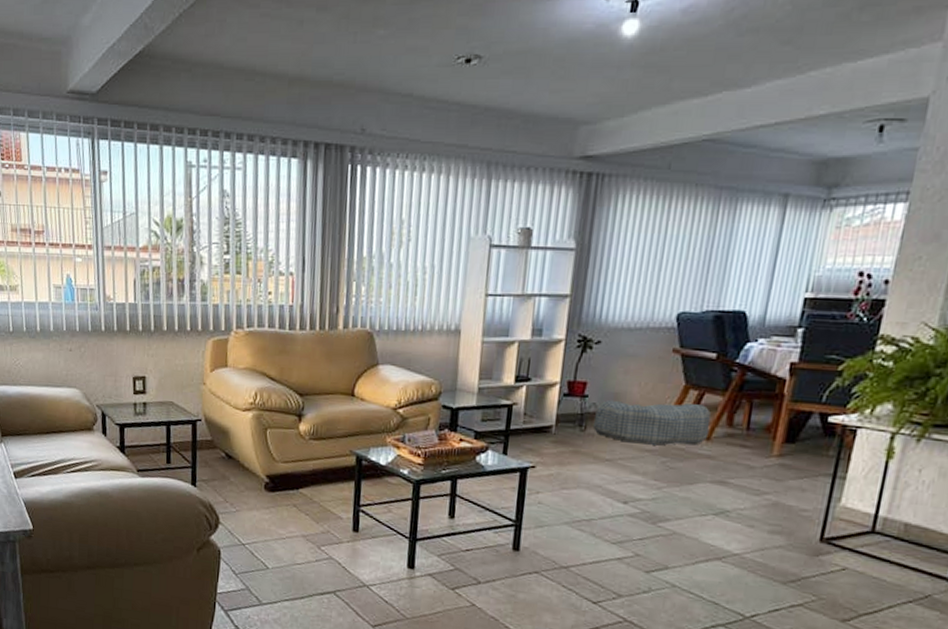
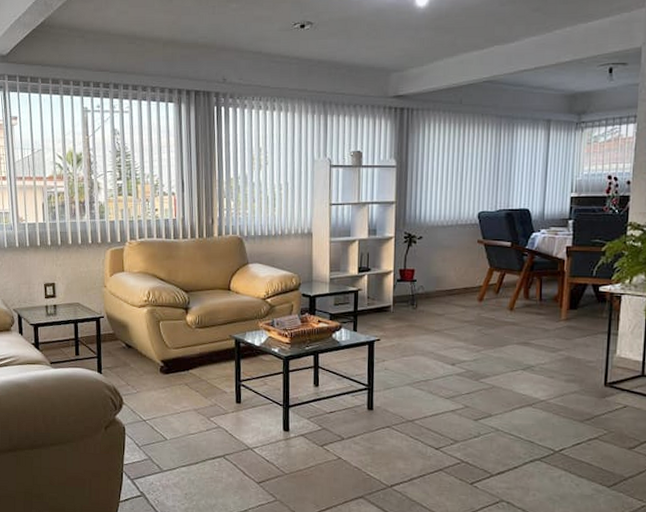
dog bed: present [592,399,711,446] -> none [422,282,512,317]

